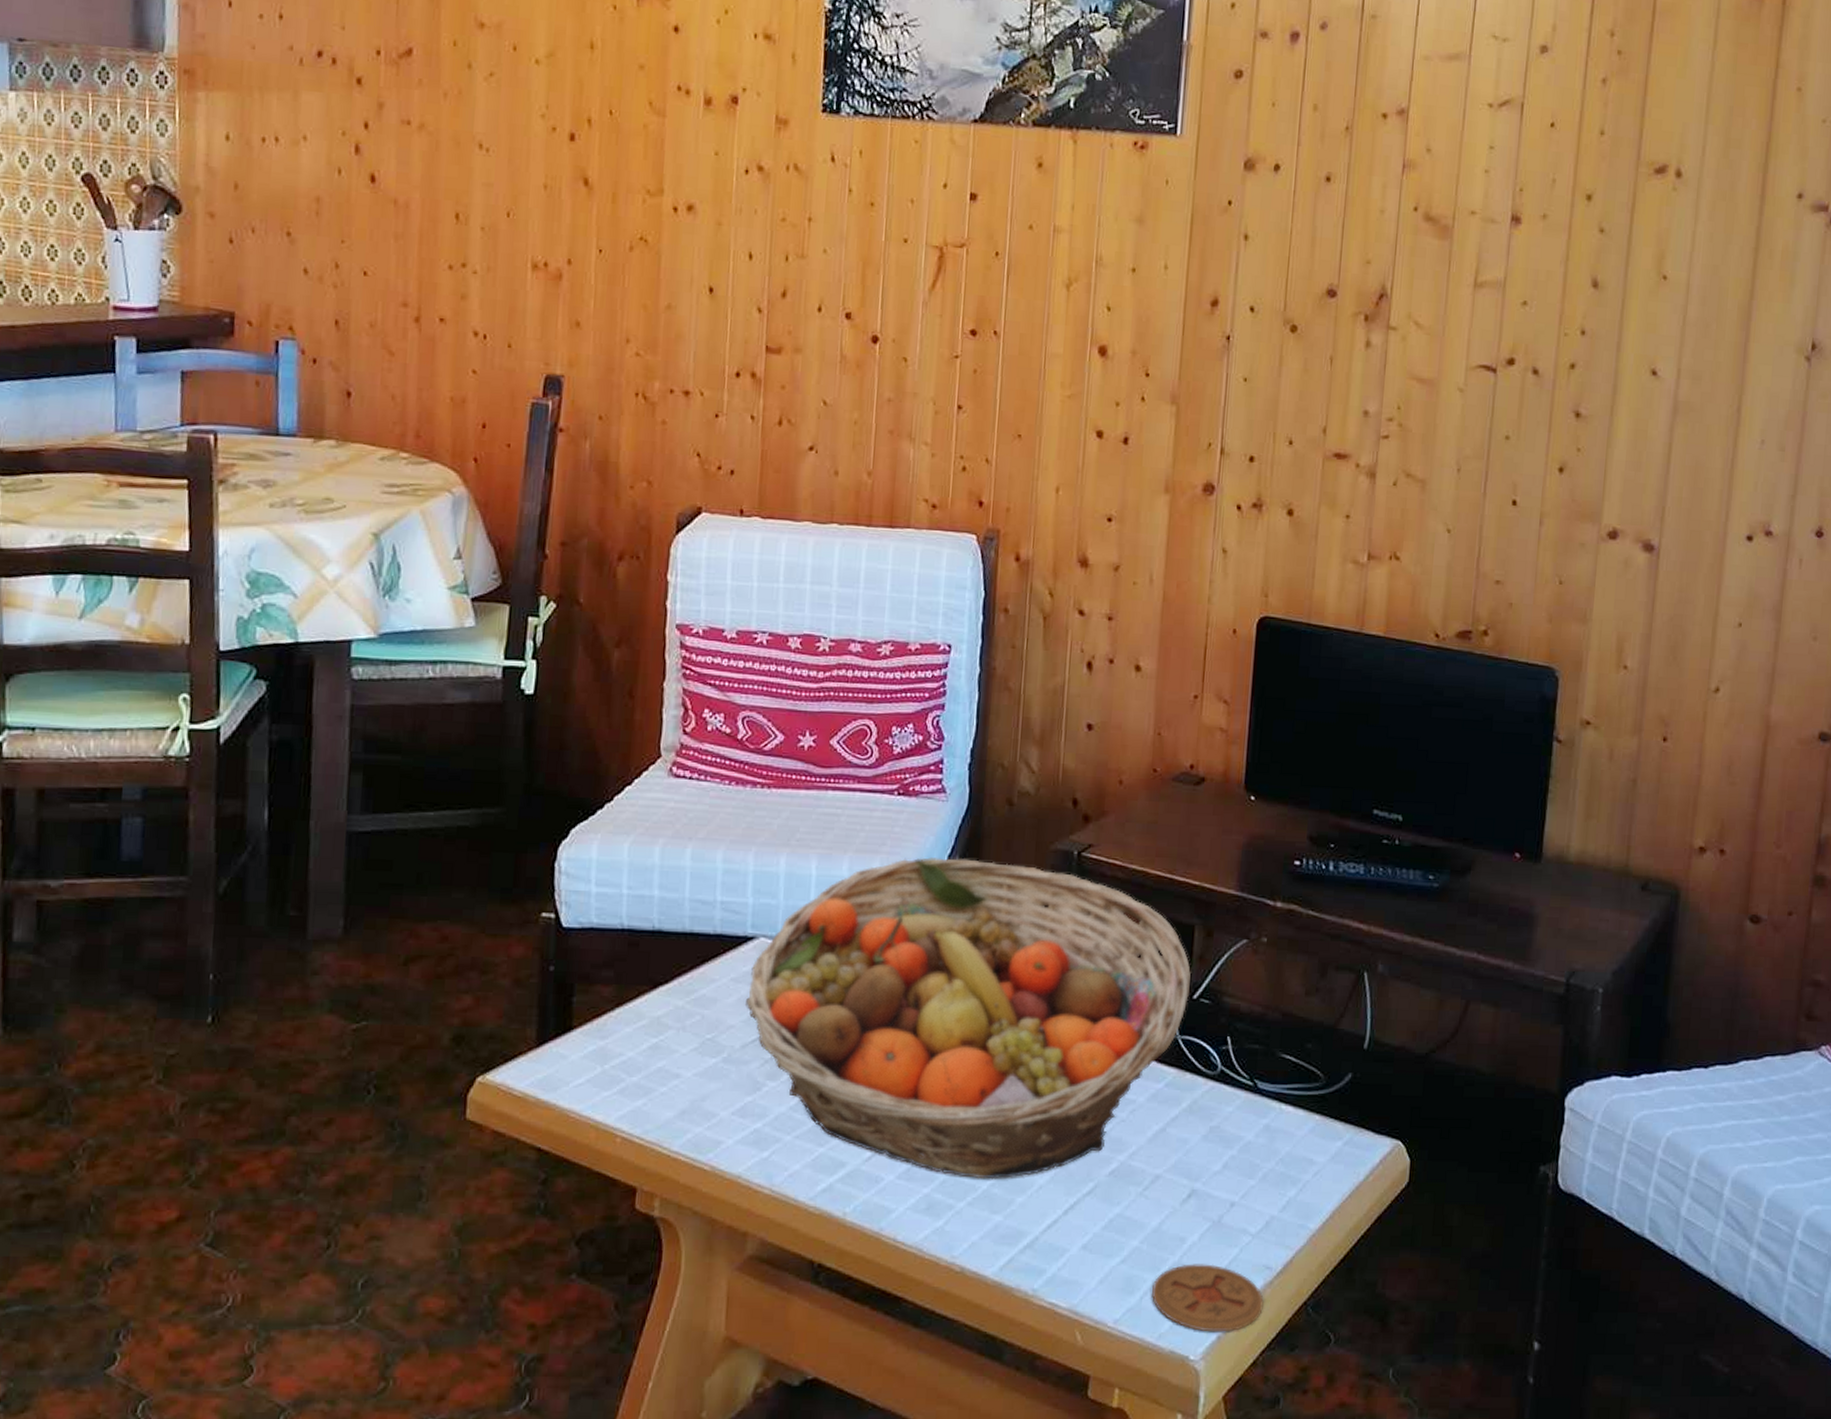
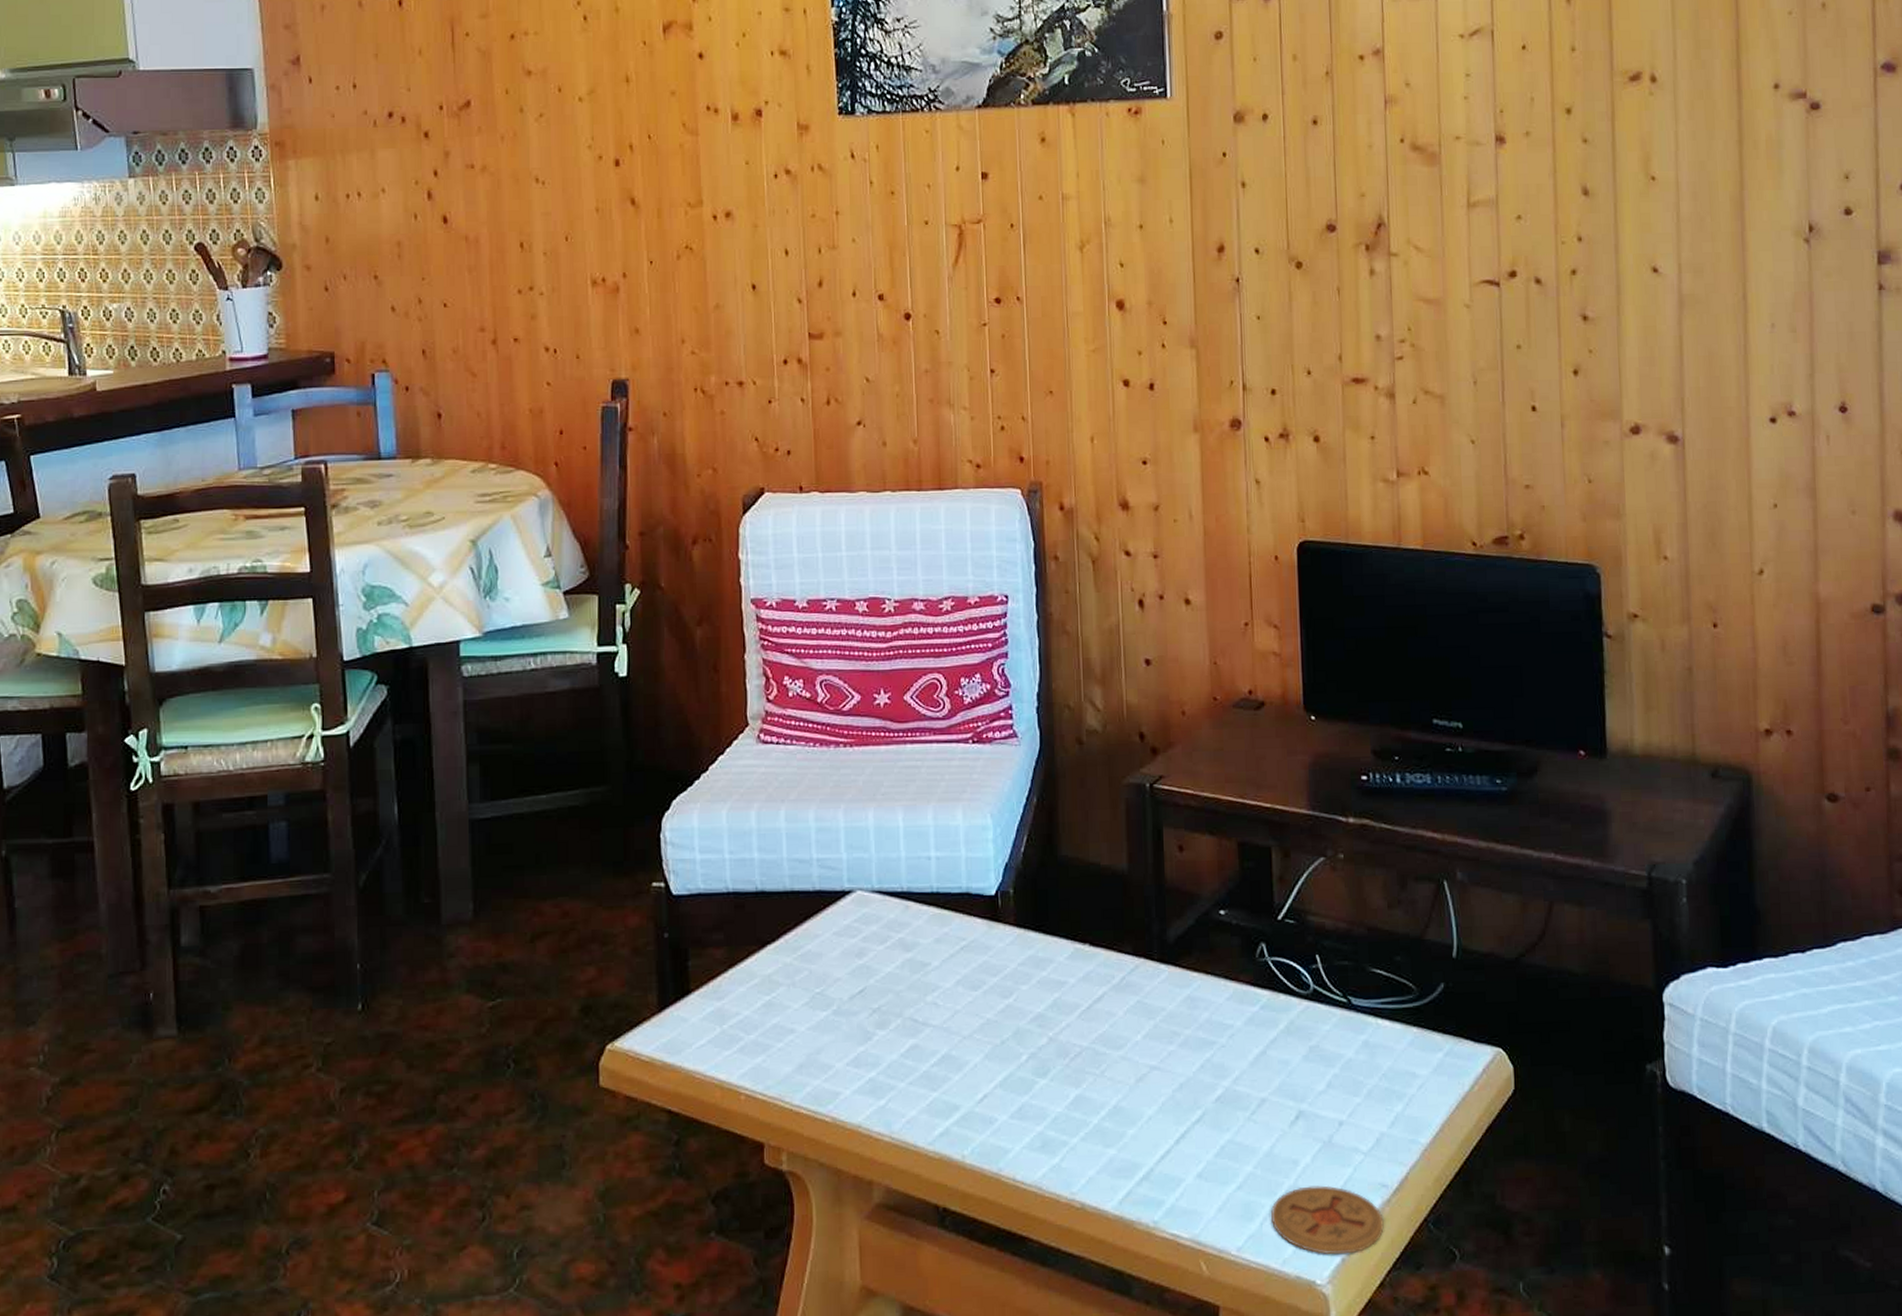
fruit basket: present [746,857,1192,1180] -> none [849,799,1275,1114]

